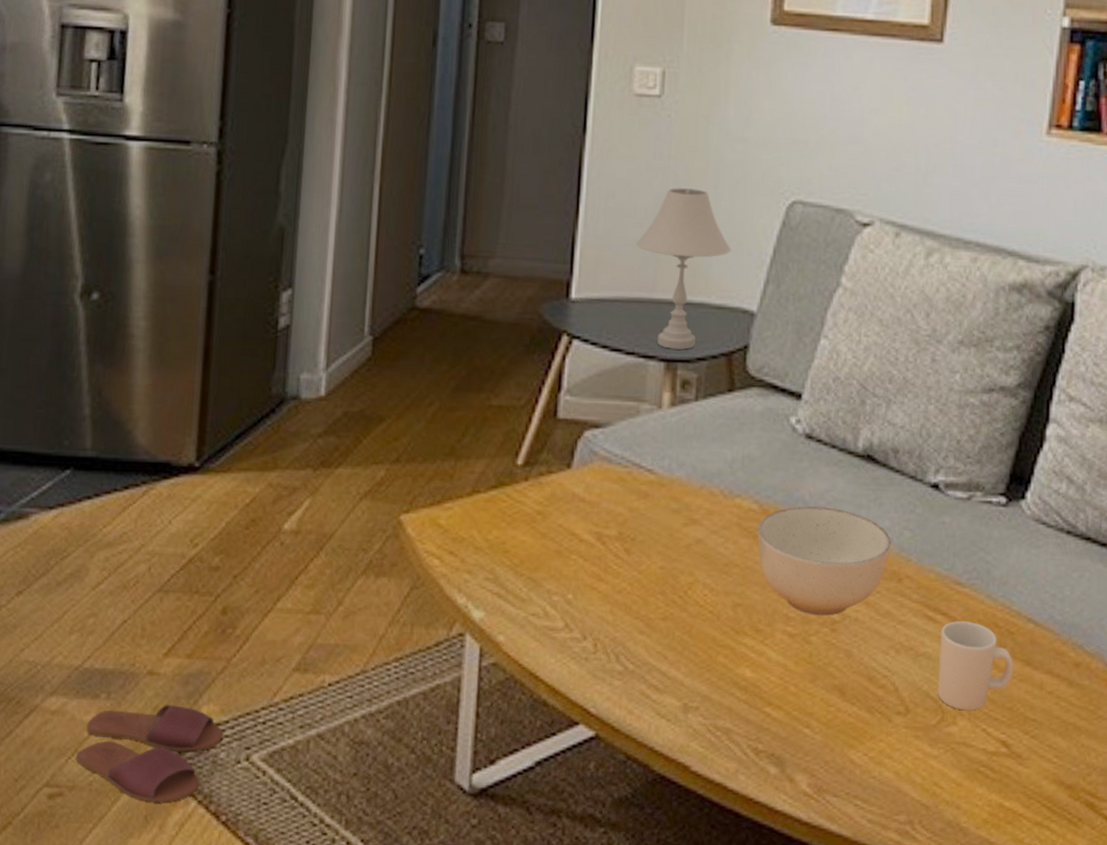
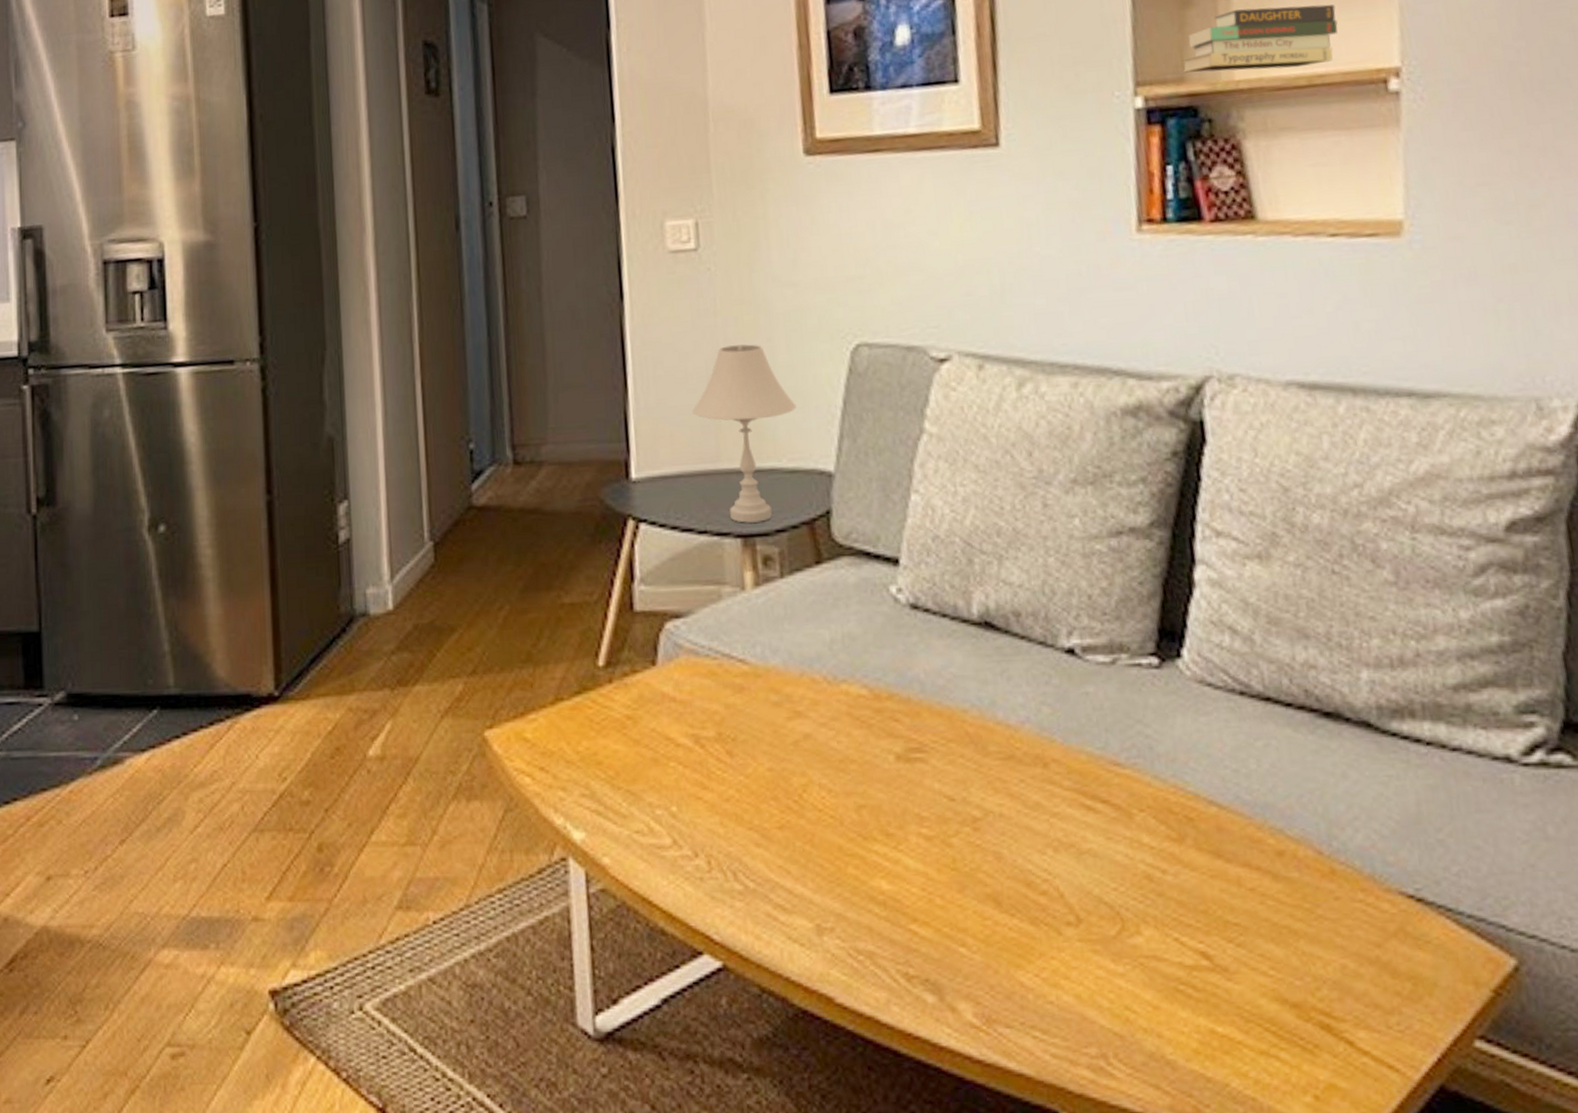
slippers: present [75,705,223,802] -> none [193,952,333,1059]
bowl: present [757,506,892,616] -> none [870,686,1030,813]
mug: present [937,621,1014,711] -> none [1104,809,1202,917]

